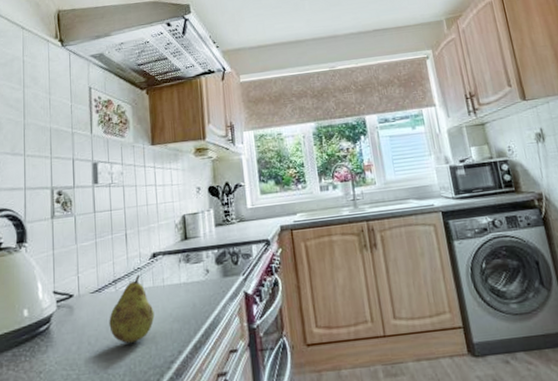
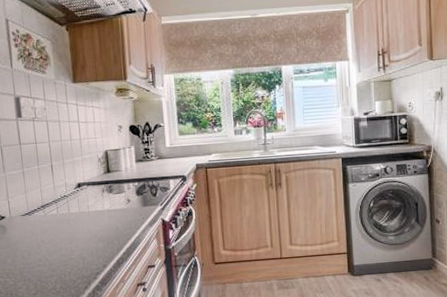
fruit: present [109,274,155,343] -> none [39,201,81,258]

